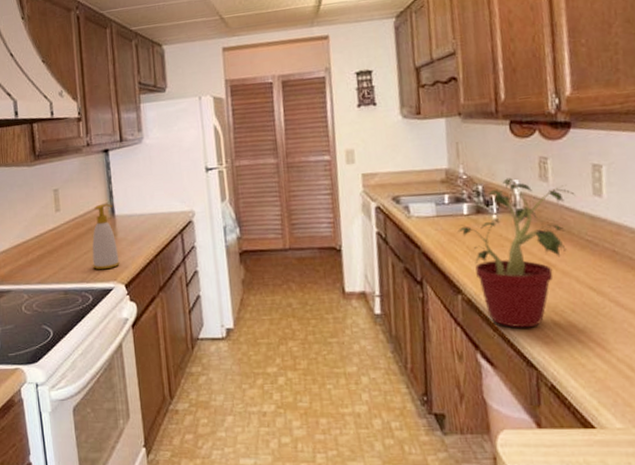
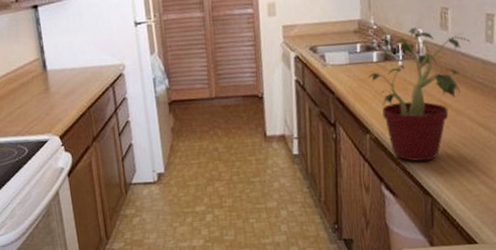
soap bottle: present [92,203,120,269] -> none [25,58,54,123]

